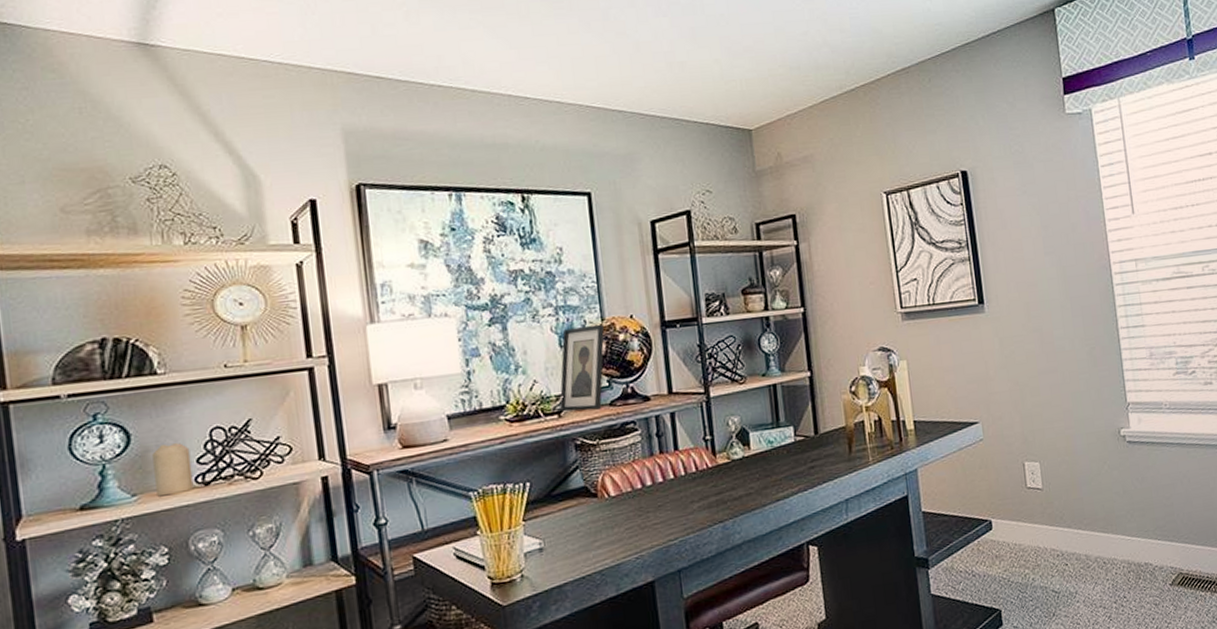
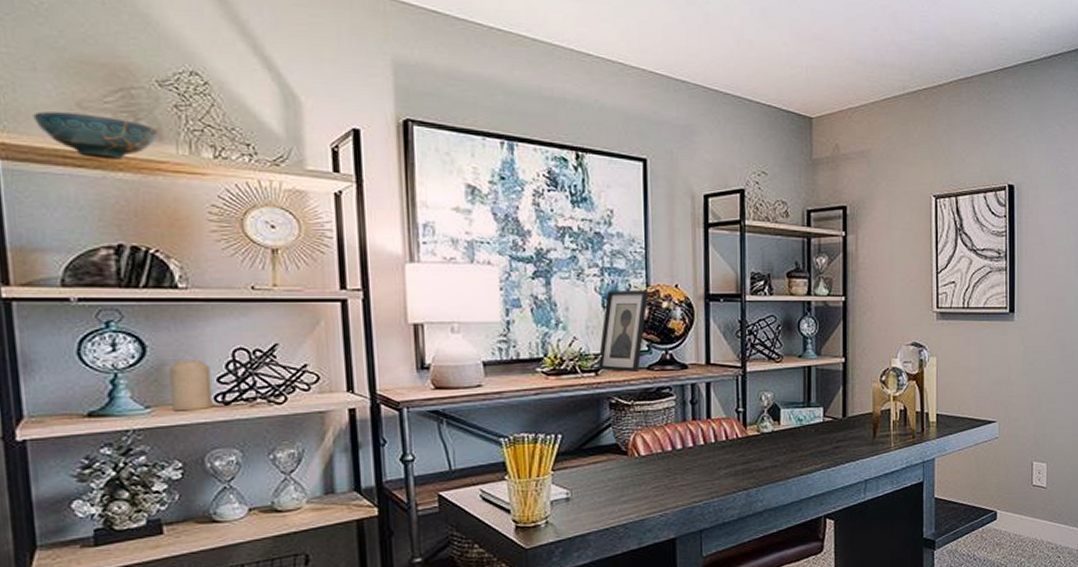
decorative bowl: none [23,217,134,259] -> present [33,111,159,161]

